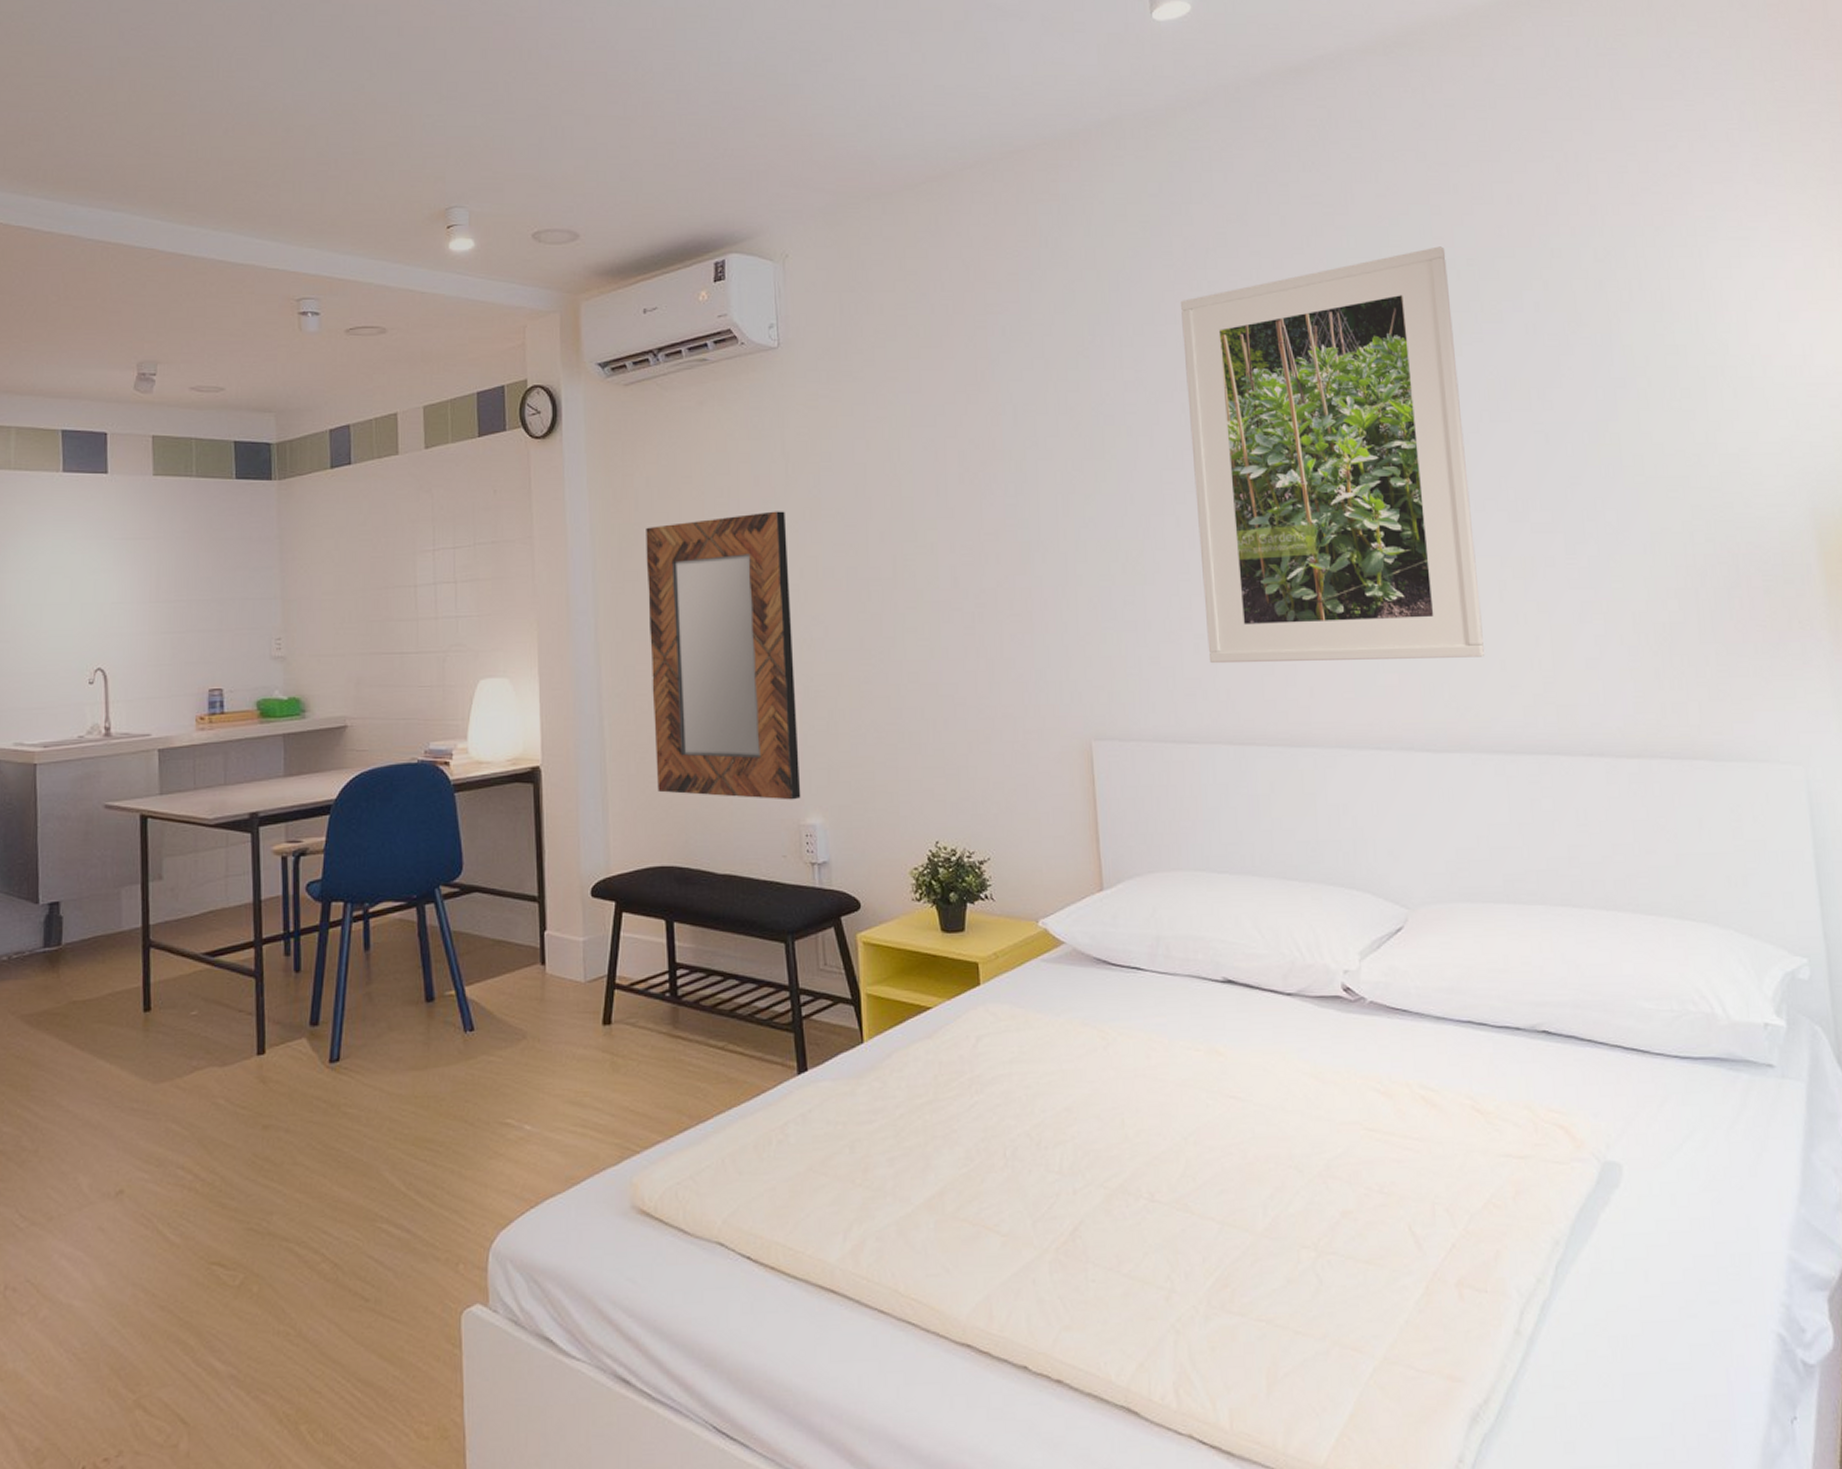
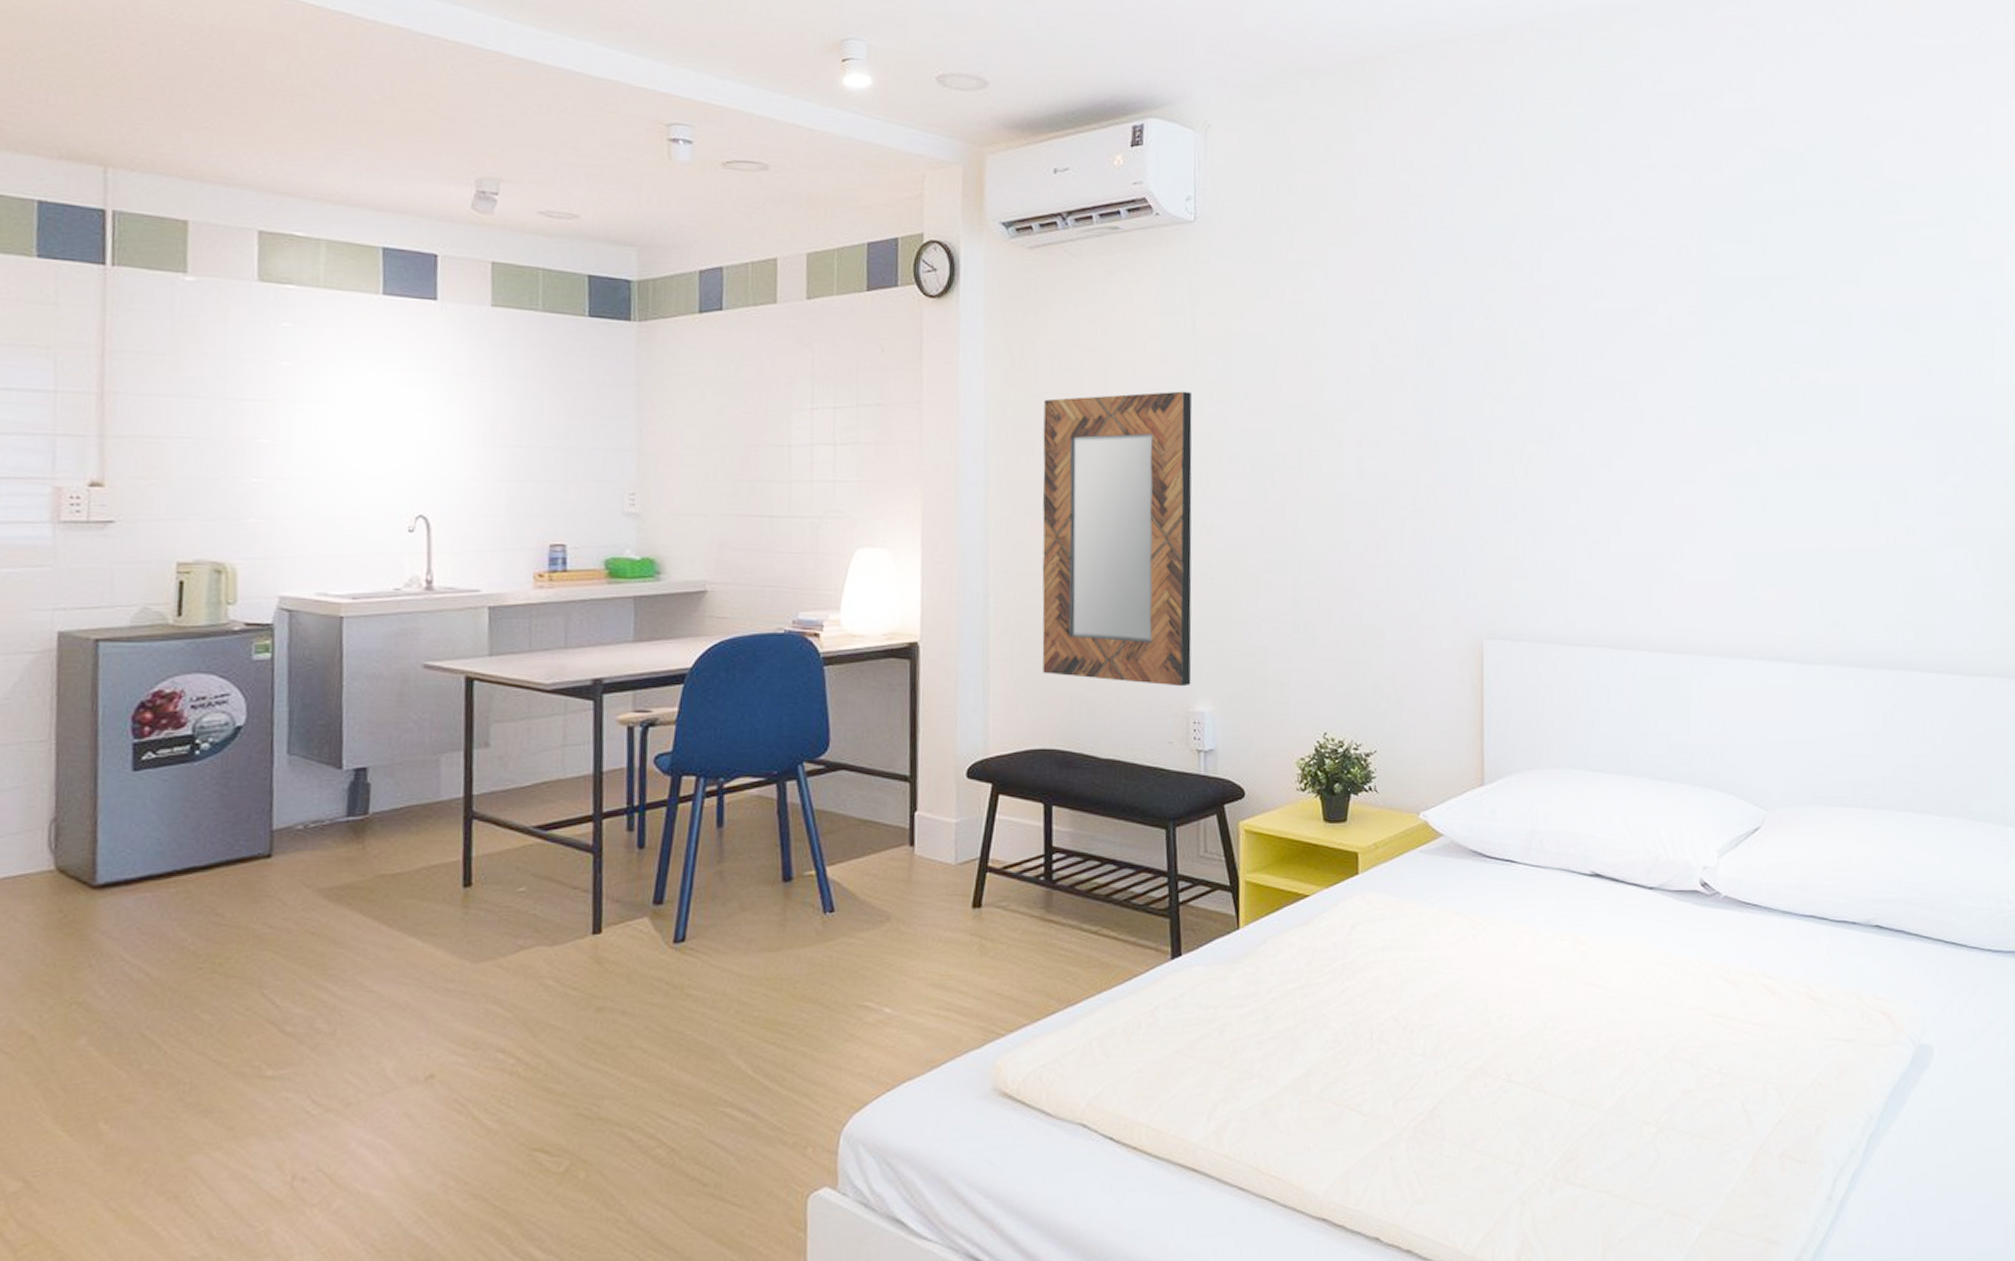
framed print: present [1181,246,1486,664] -> none [1600,176,1856,576]

